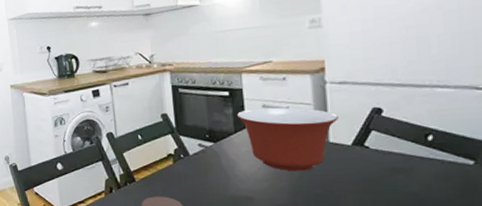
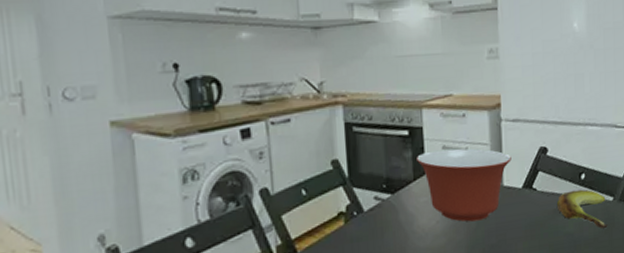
banana: none [396,150,467,191] -> present [557,189,608,229]

